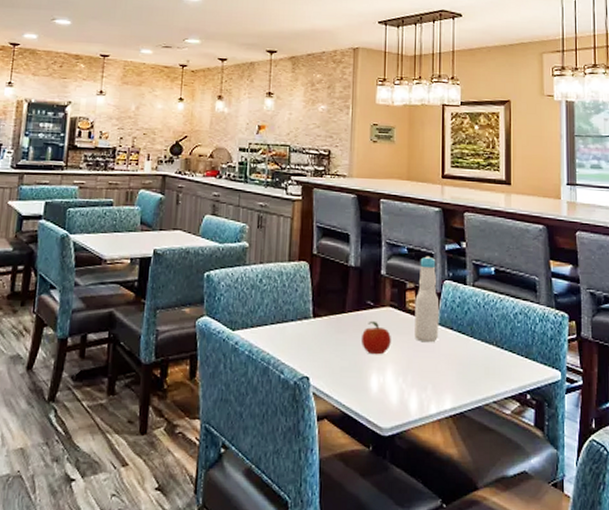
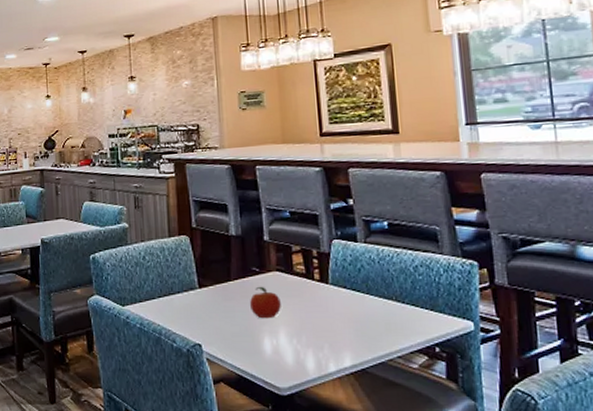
bottle: present [414,256,440,342] -> none [302,217,331,302]

